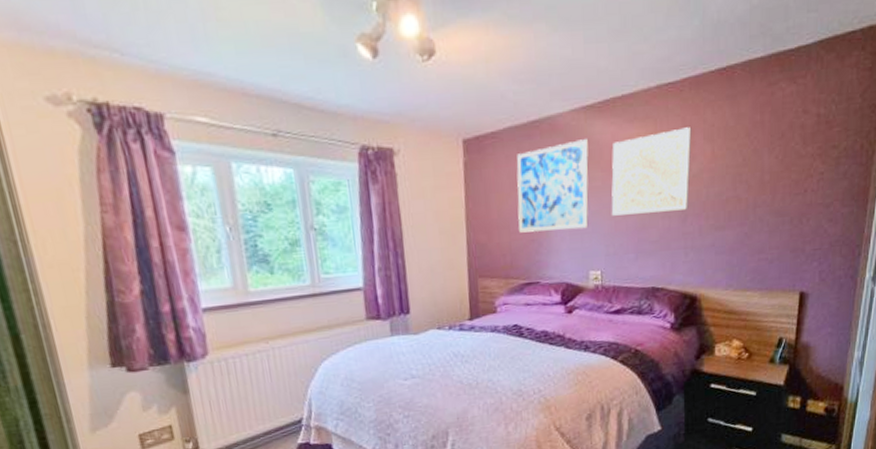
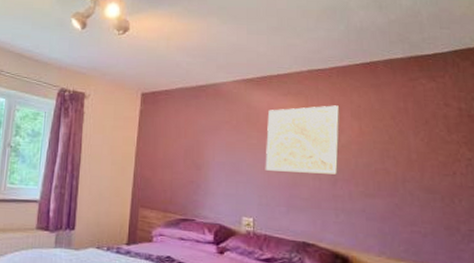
wall art: present [516,139,589,233] -> none [181,104,246,178]

